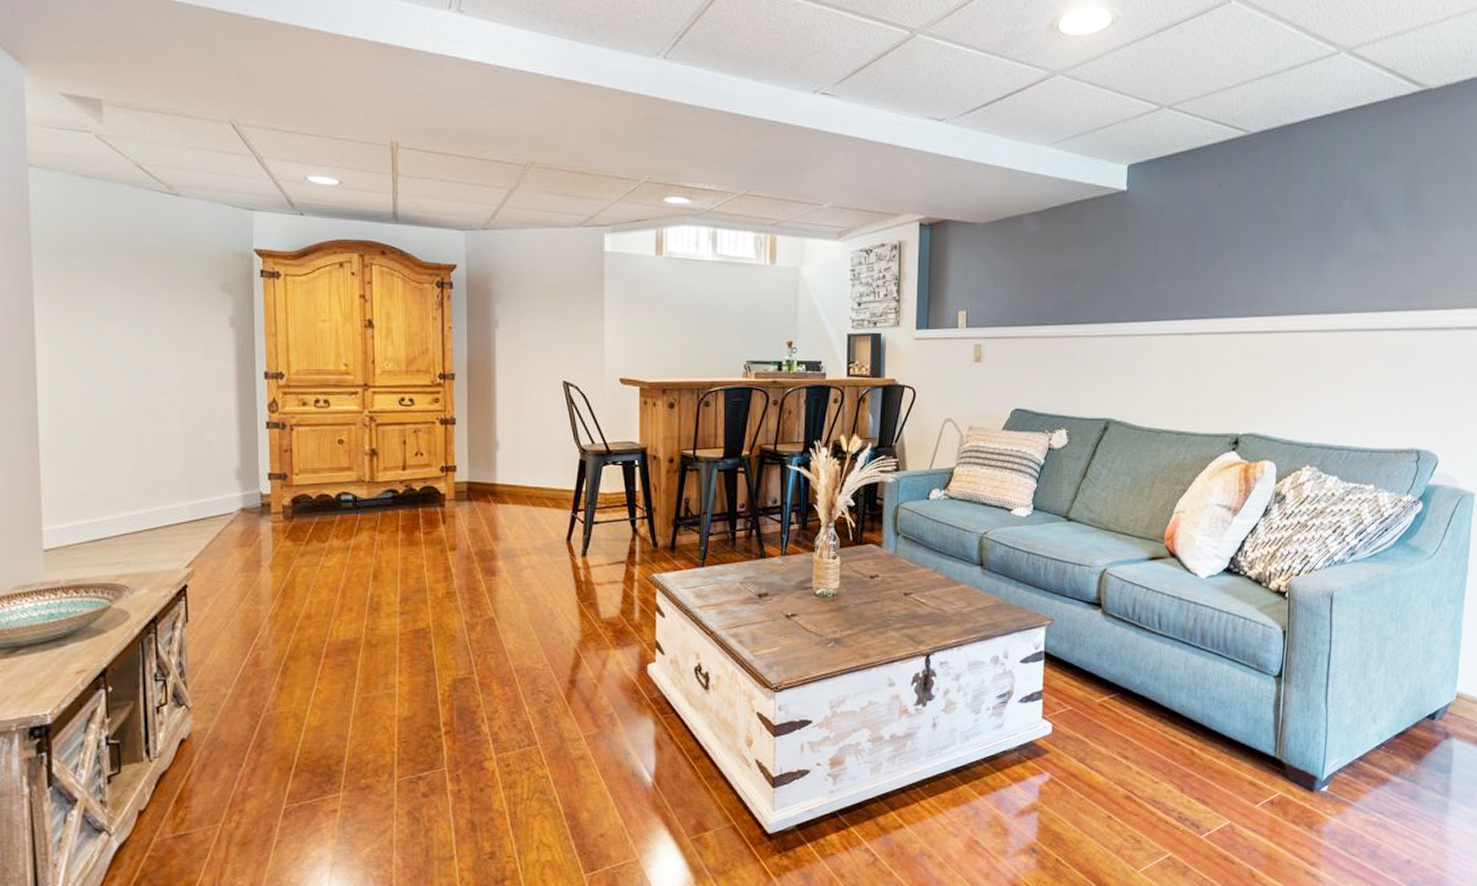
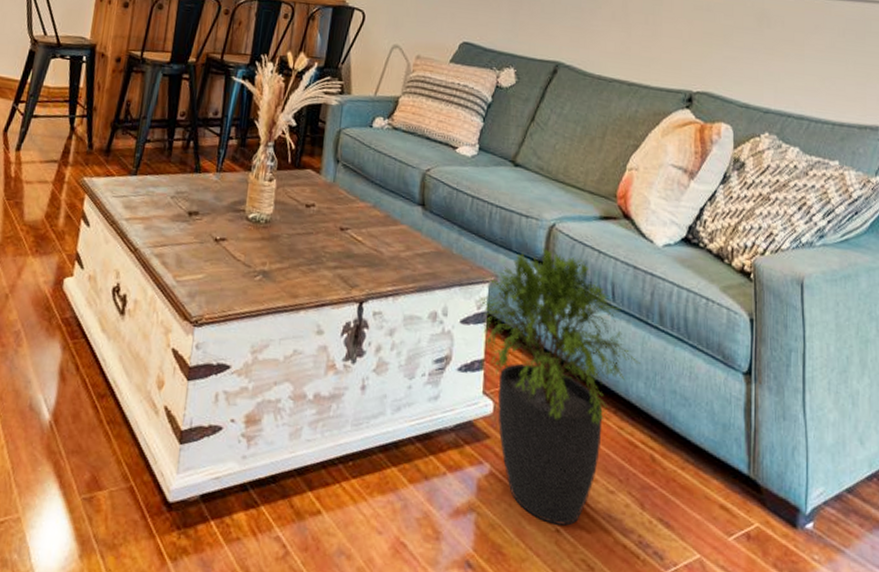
potted plant: none [1034,591,1183,812] -> present [476,248,640,526]

